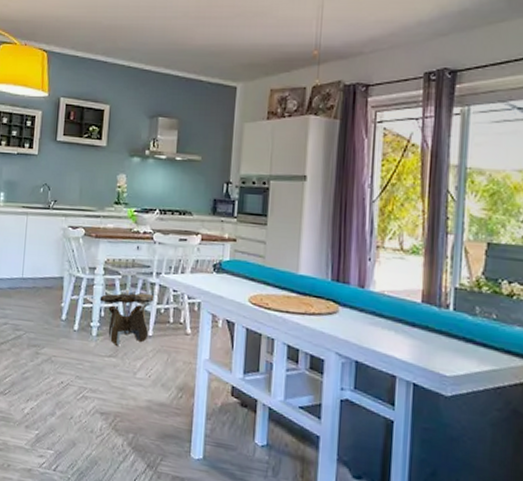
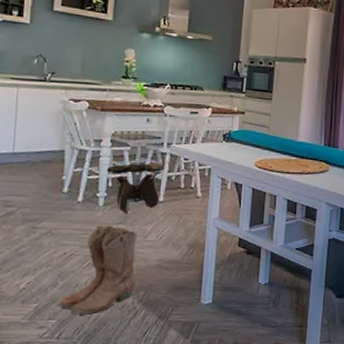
boots: none [55,355,127,451] -> present [57,224,137,315]

